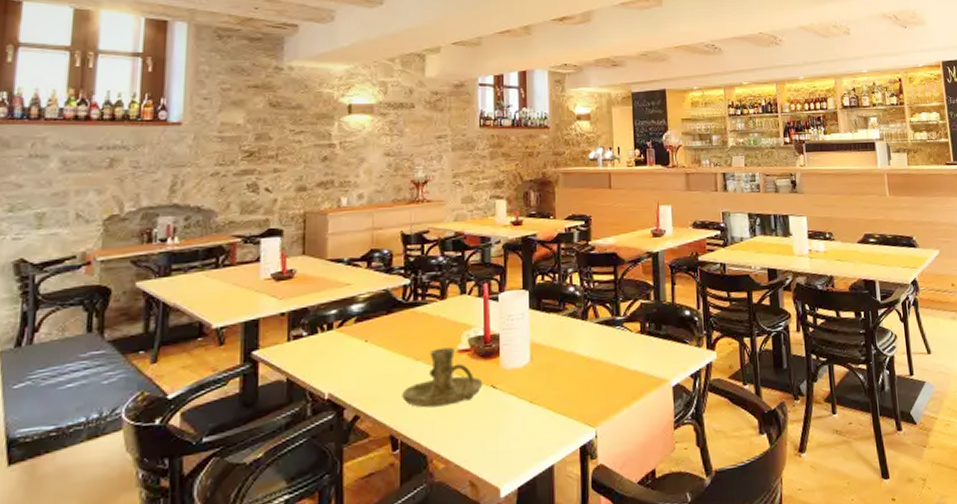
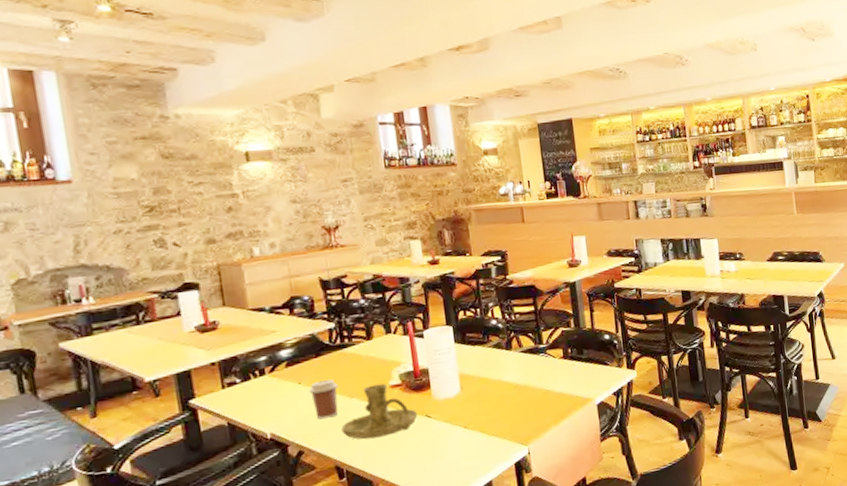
coffee cup: none [374,339,405,382] -> present [309,379,339,420]

